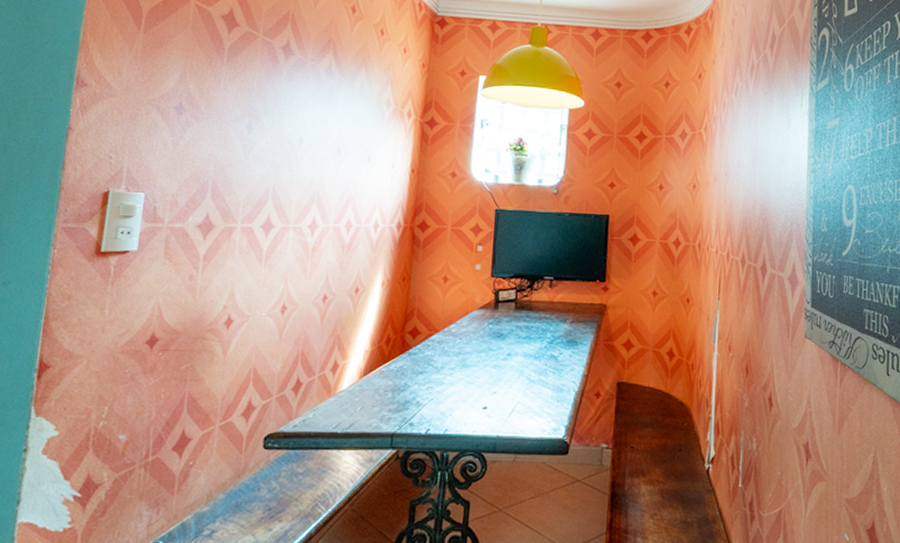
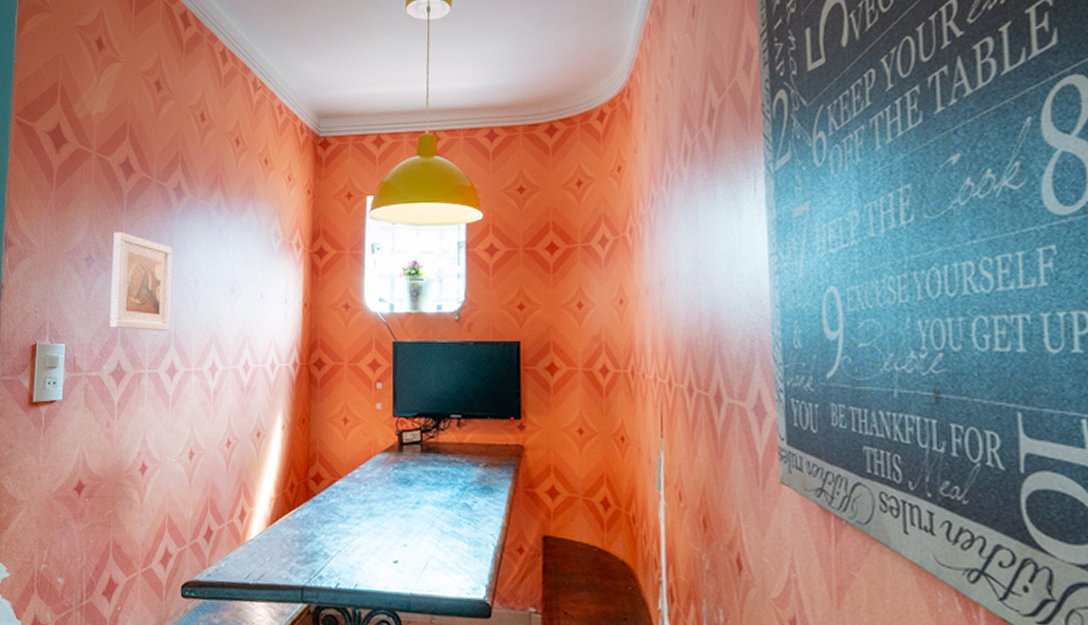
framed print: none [199,83,276,186] -> present [110,231,172,331]

